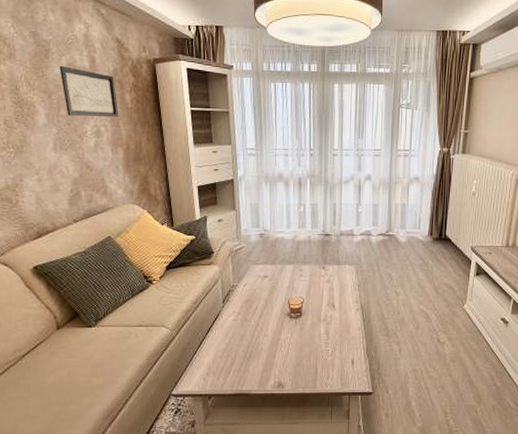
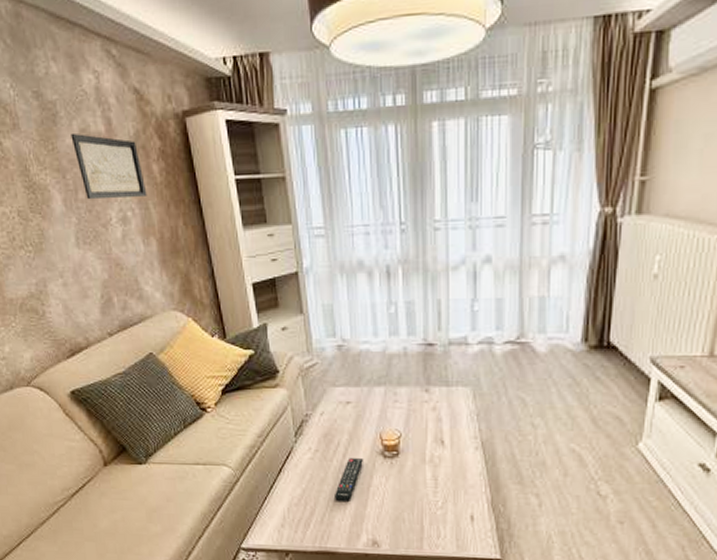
remote control: none [251,319,275,354] -> present [335,458,364,503]

